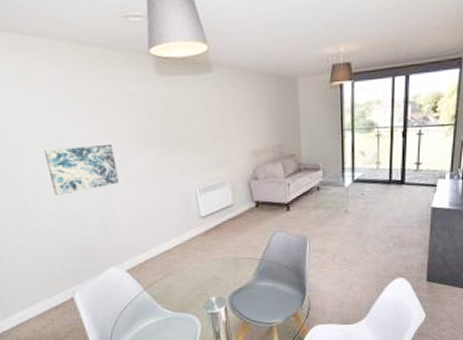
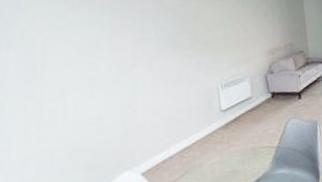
wall art: present [44,143,120,195] -> none [72,49,145,101]

